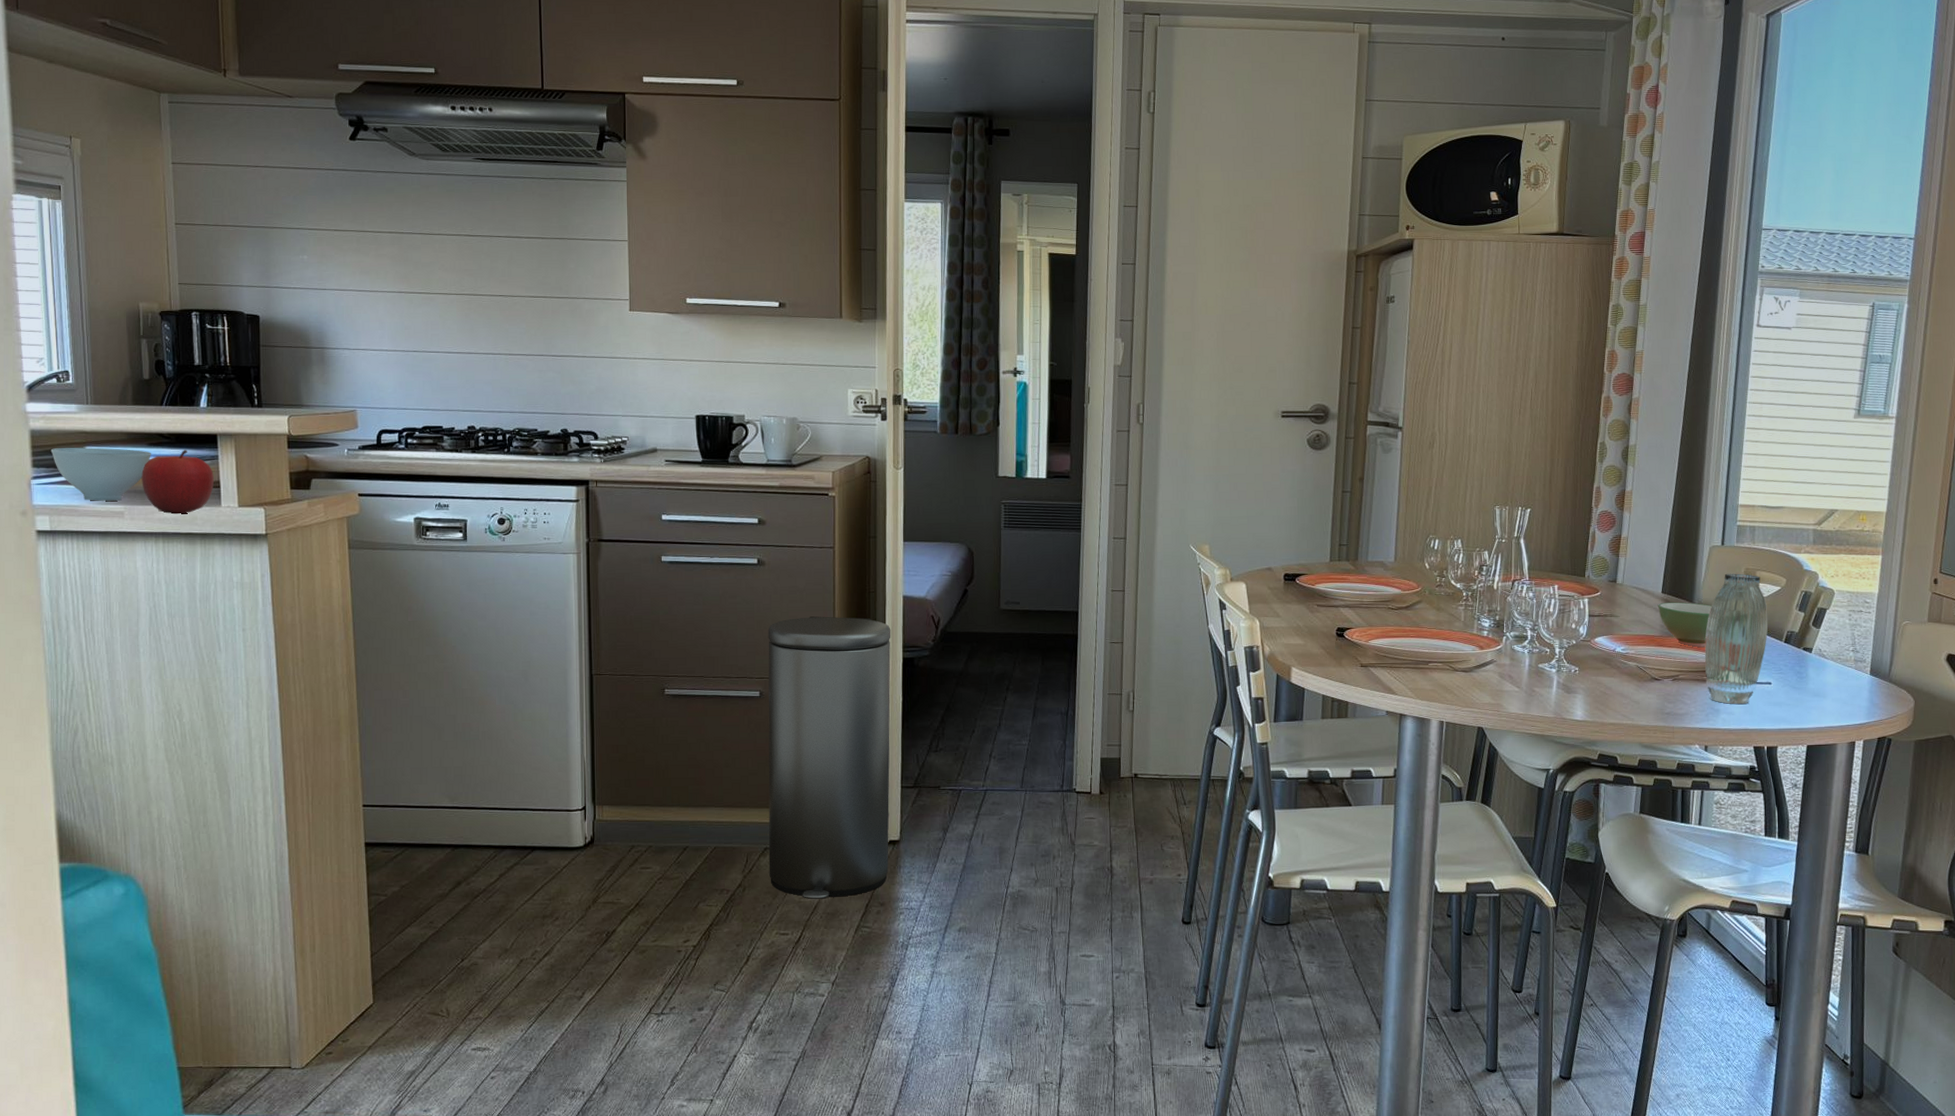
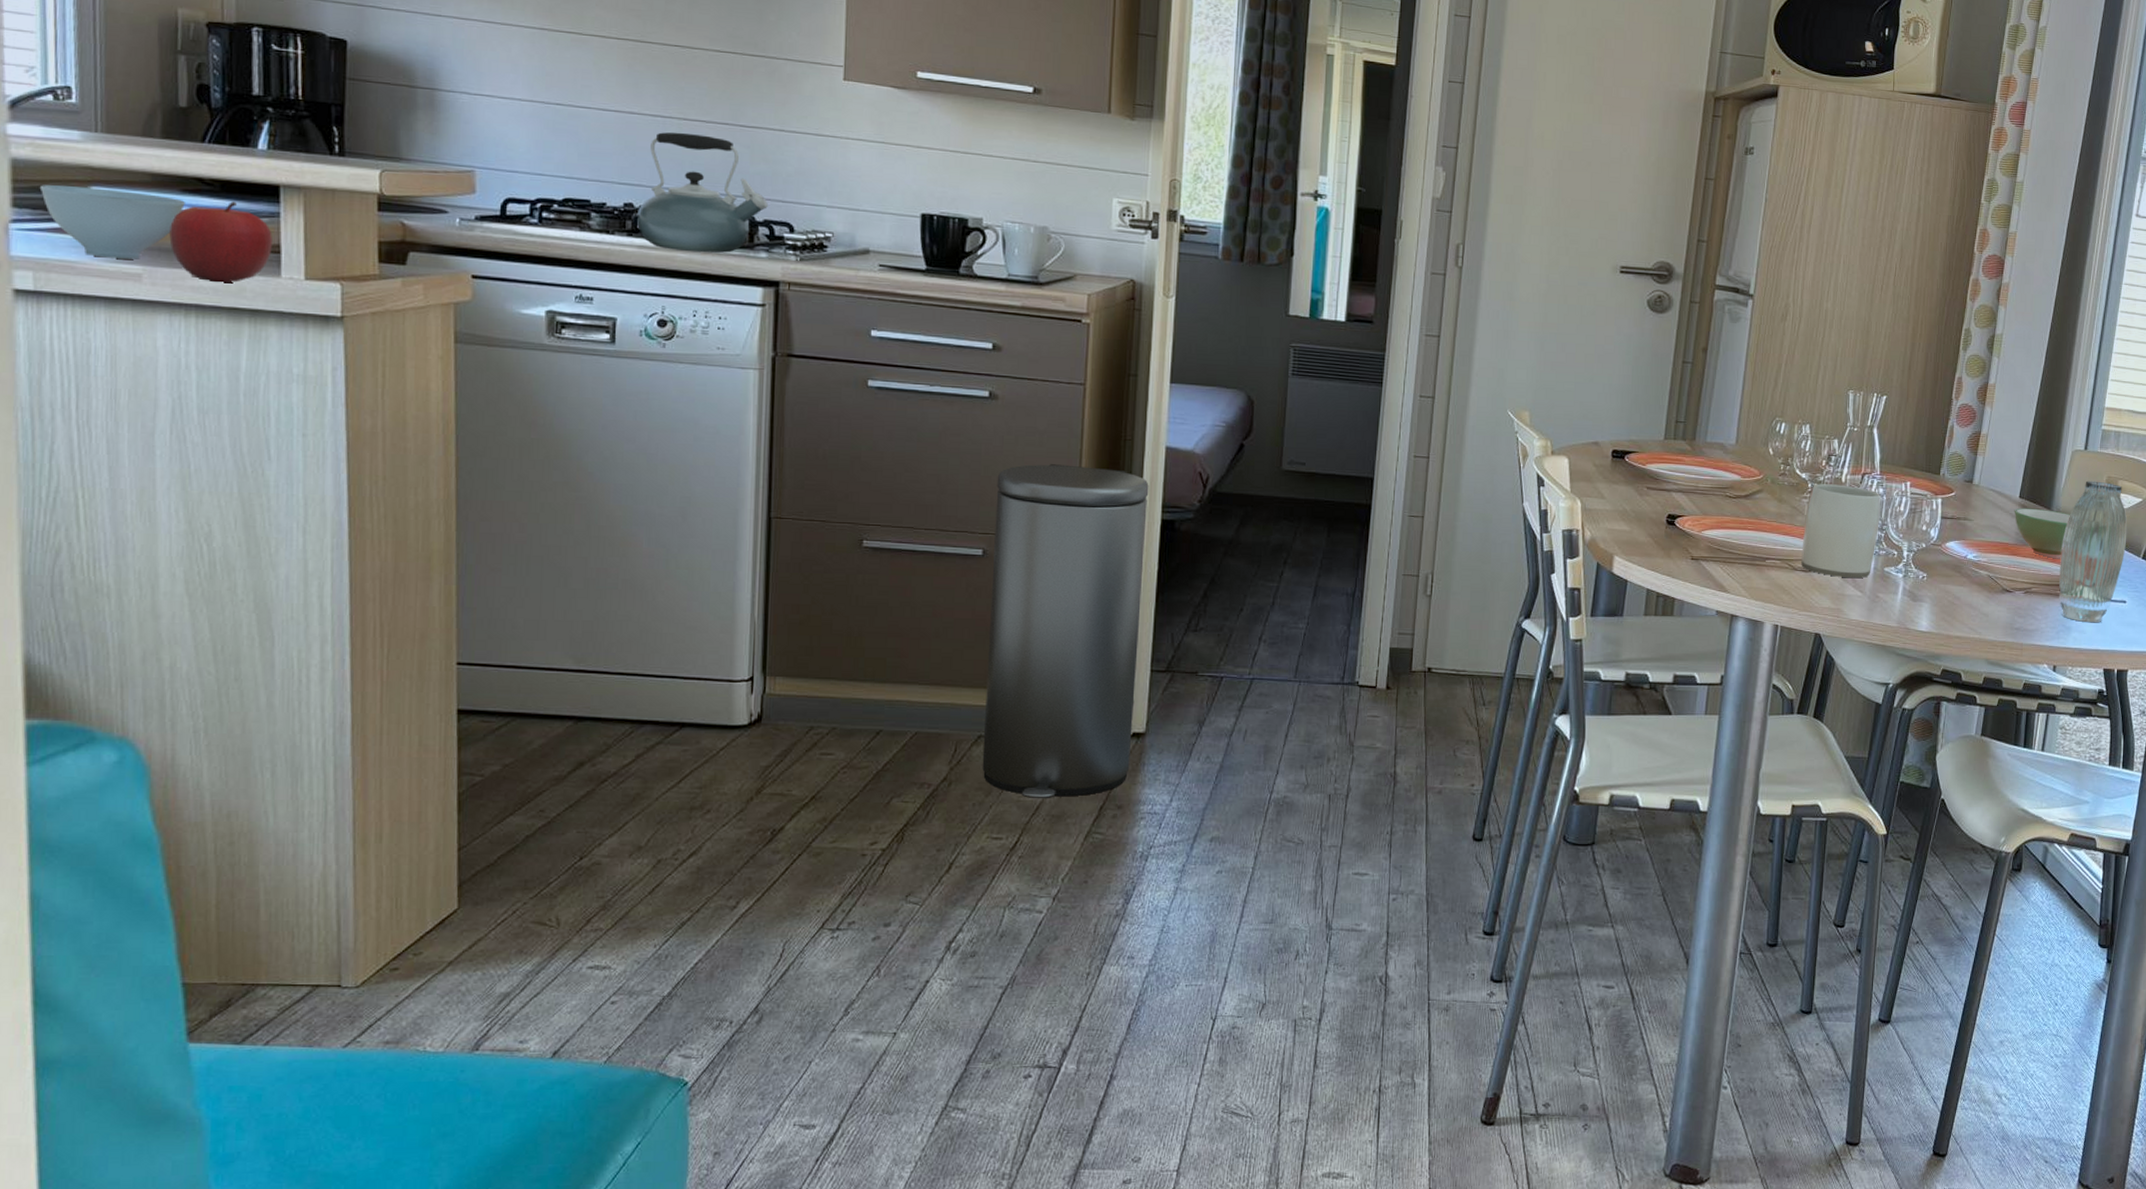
kettle: none [477,365,577,462] -> present [636,132,768,254]
mug: none [1461,591,1531,675] -> present [1801,484,1880,578]

